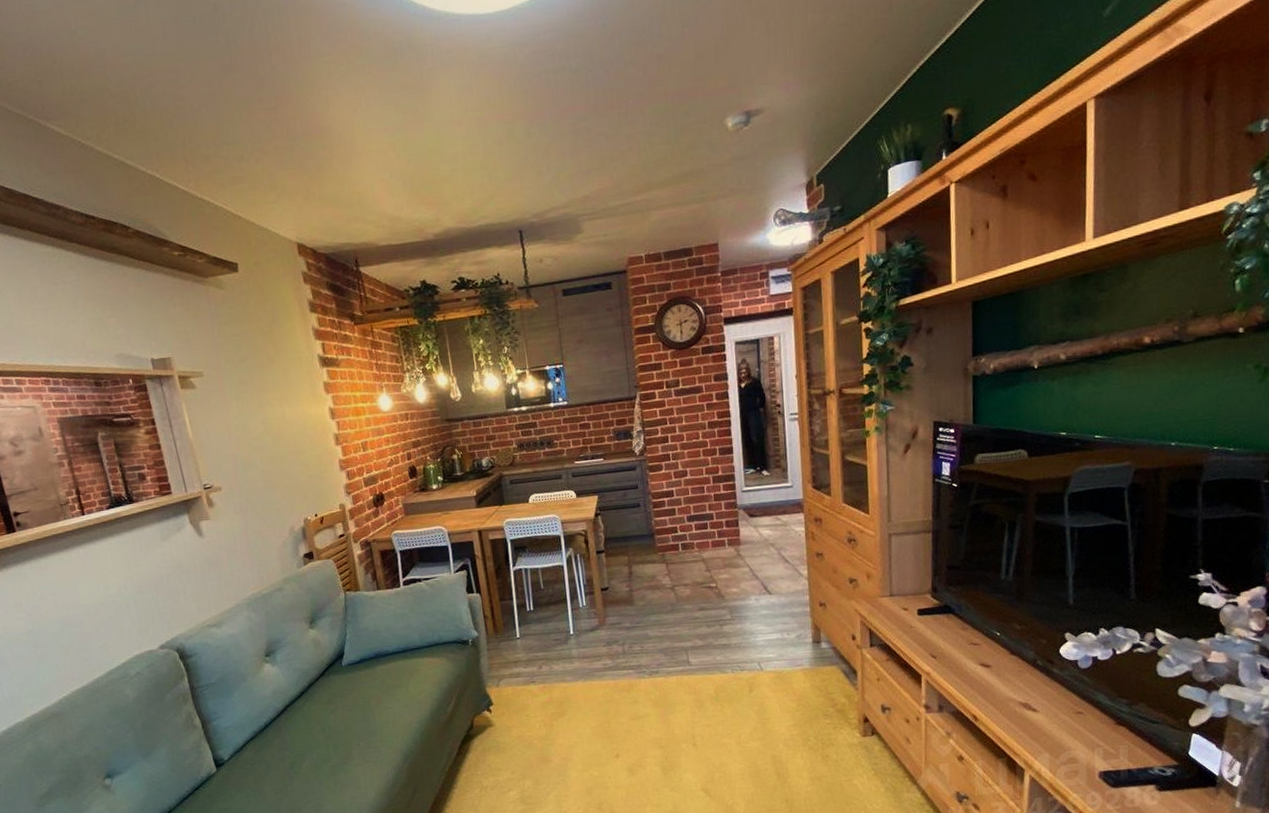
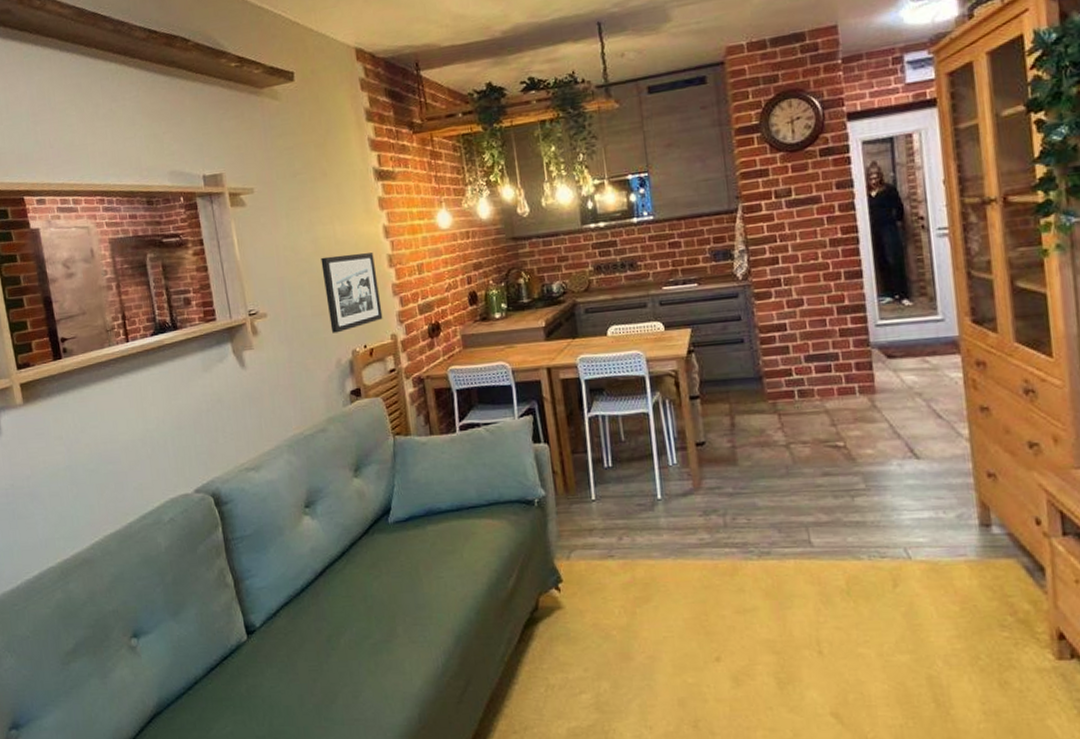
picture frame: none [271,432,332,504] -> present [321,253,383,334]

